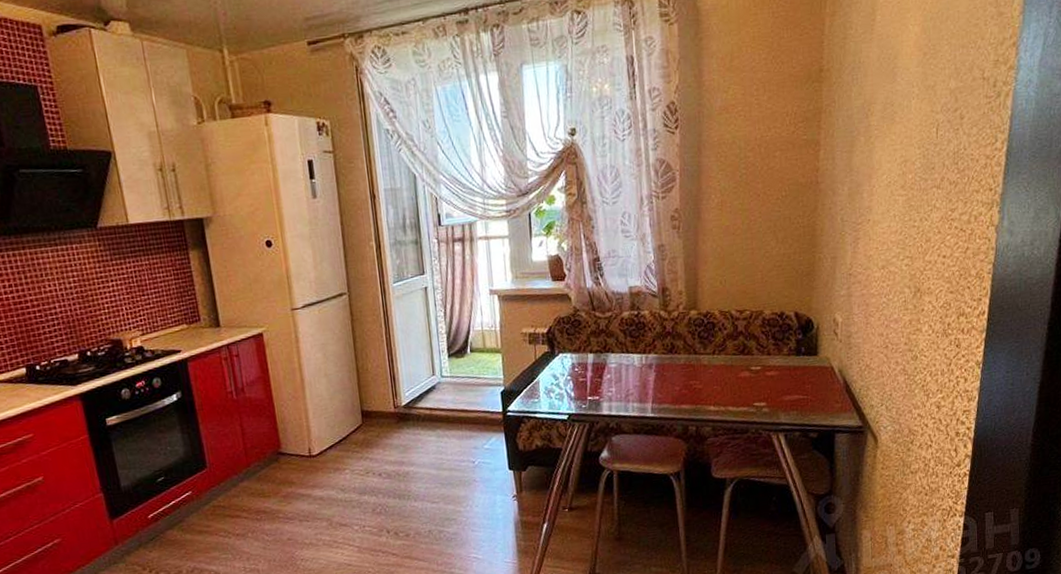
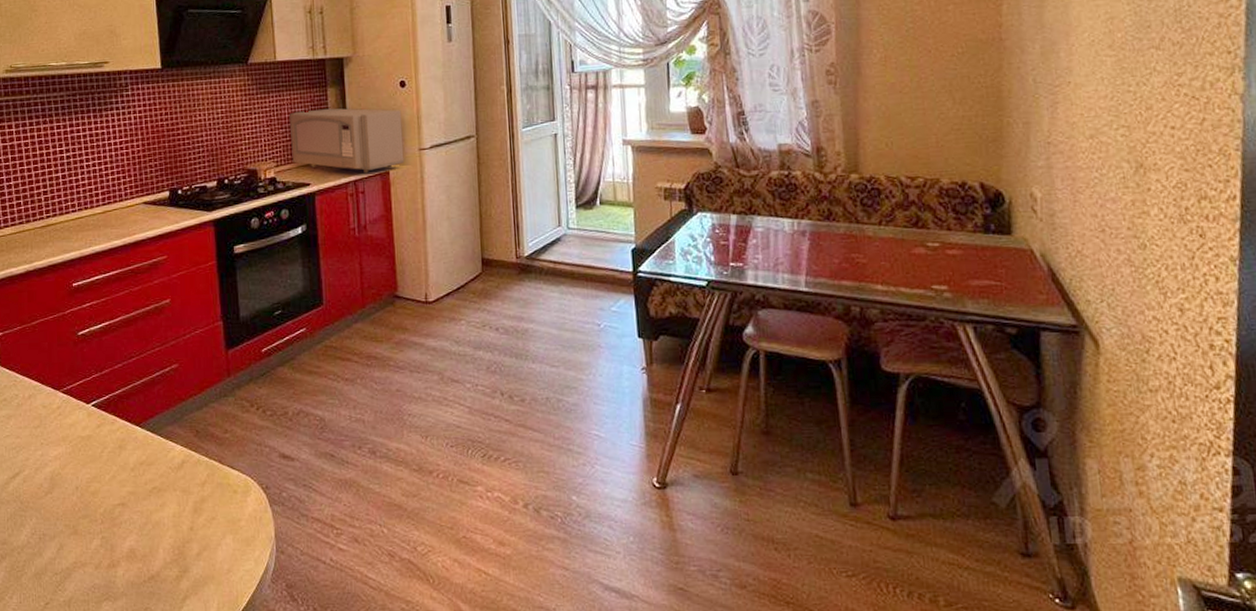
microwave: none [150,270,277,337] -> present [290,108,404,174]

